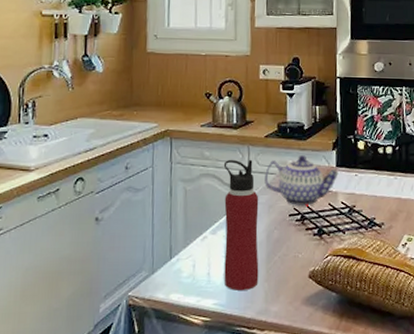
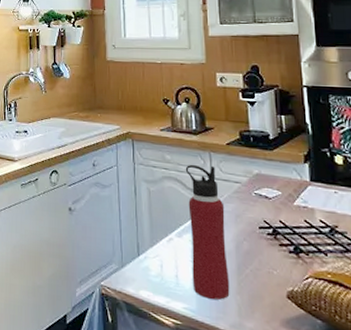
teapot: present [265,155,339,207] -> none [229,166,314,220]

